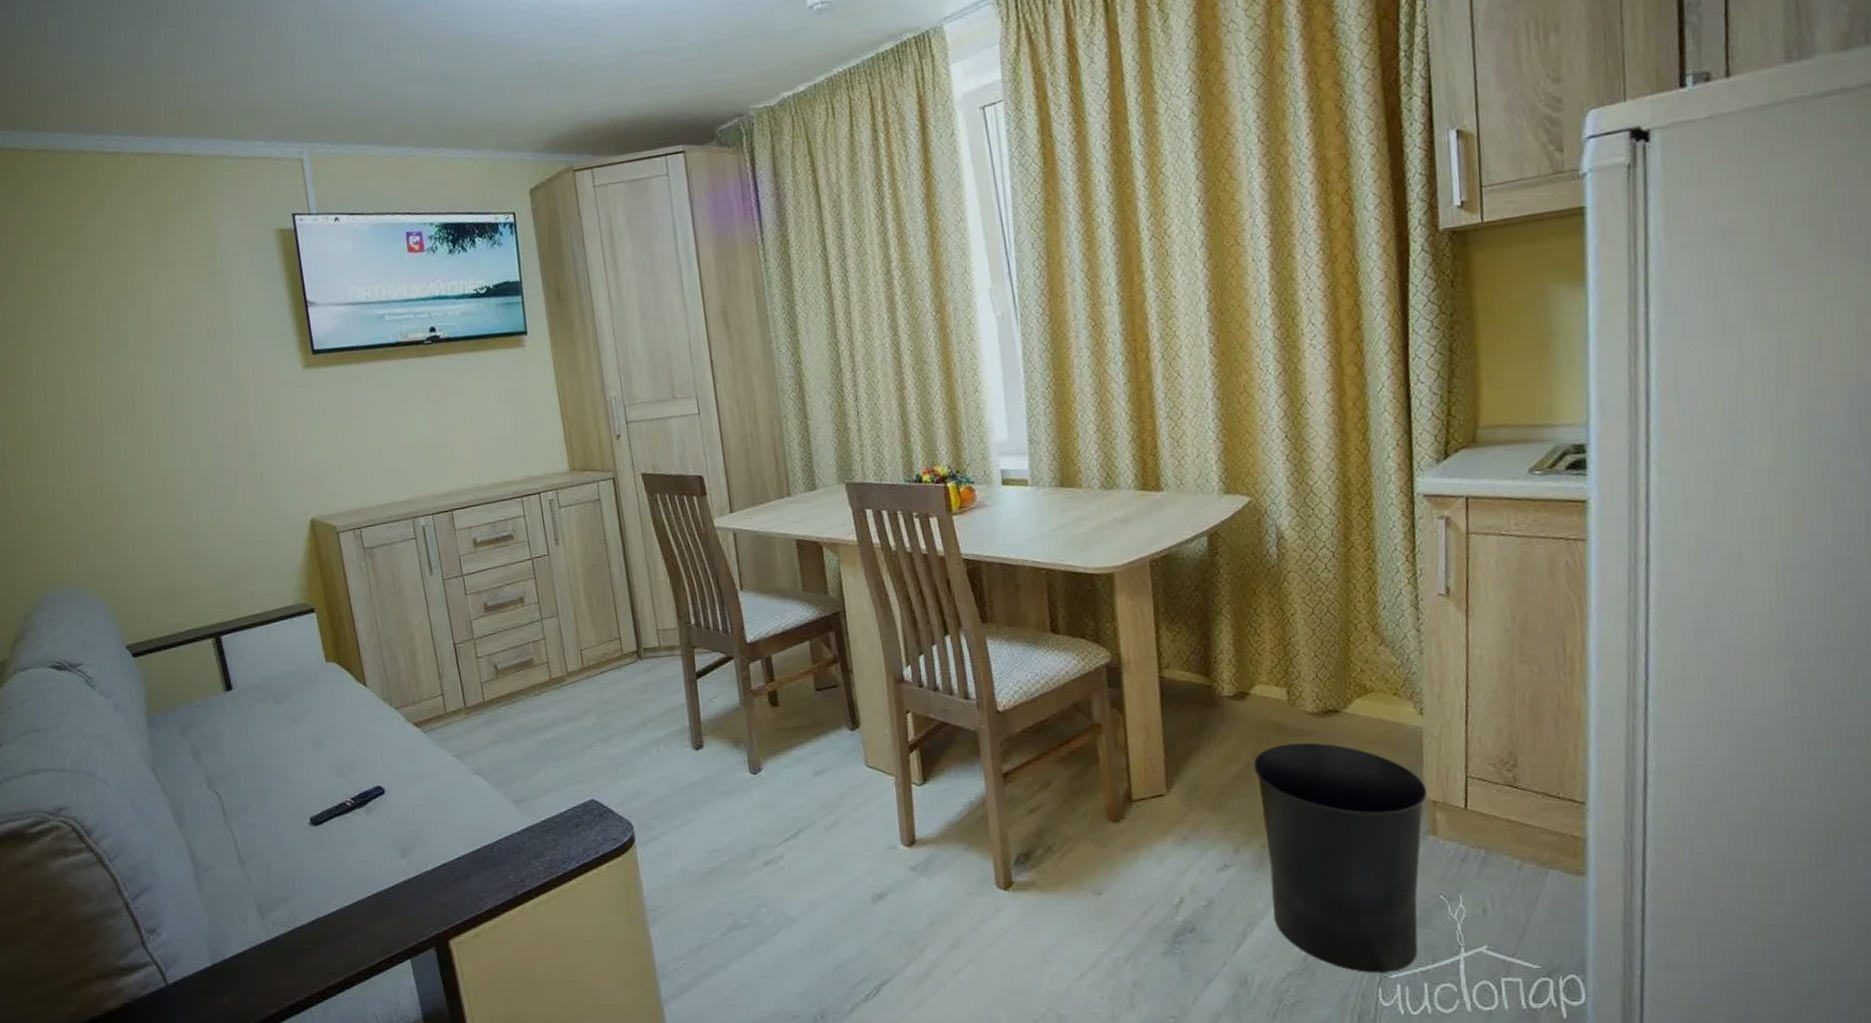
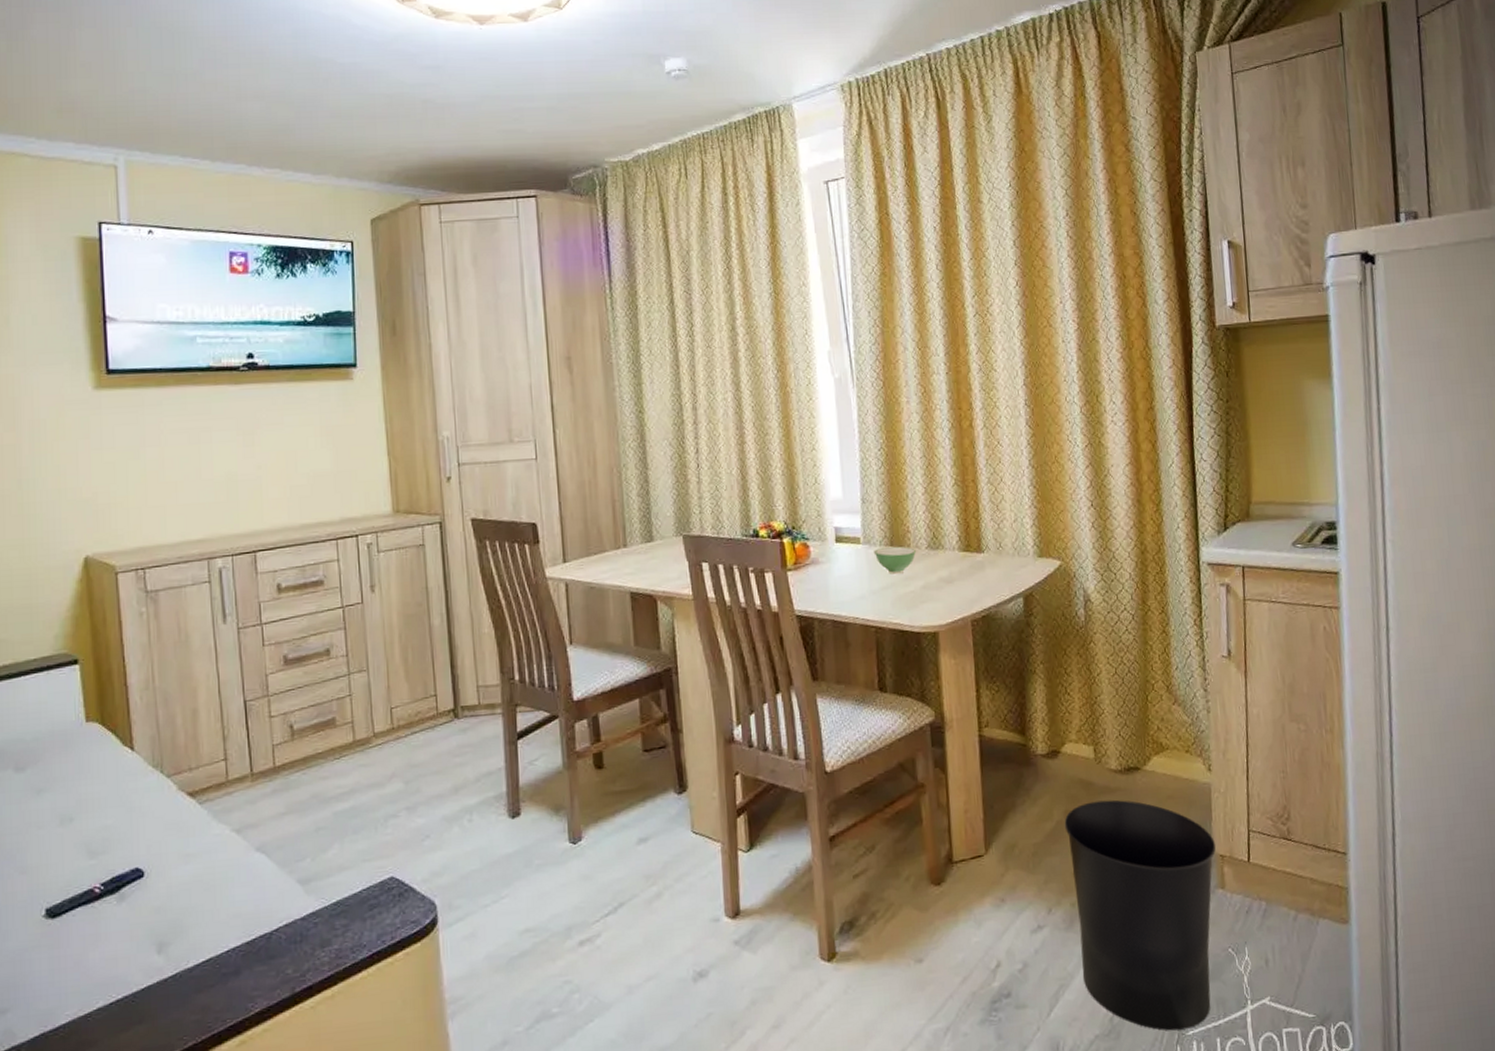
bowl: none [1042,487,1089,517] -> present [873,546,917,575]

